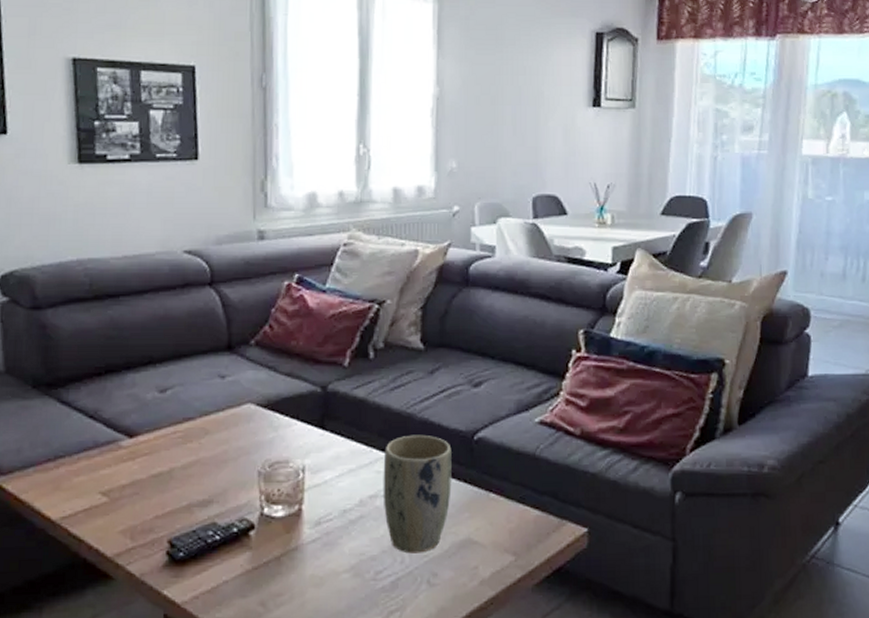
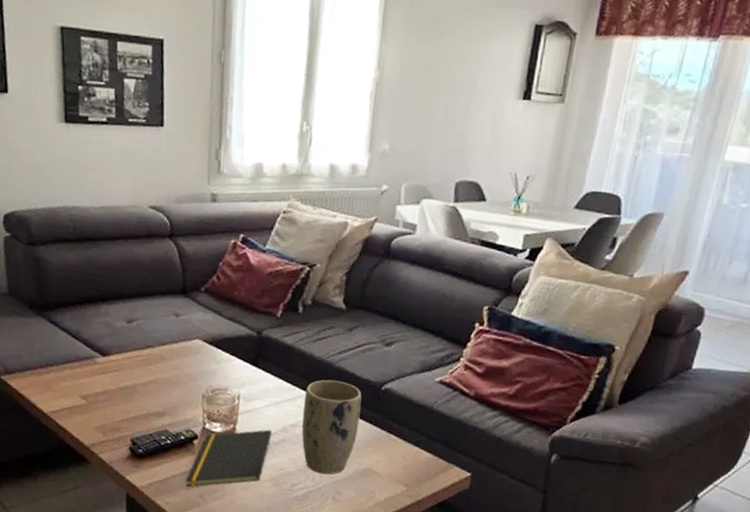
notepad: none [241,505,348,594] -> present [185,429,272,487]

